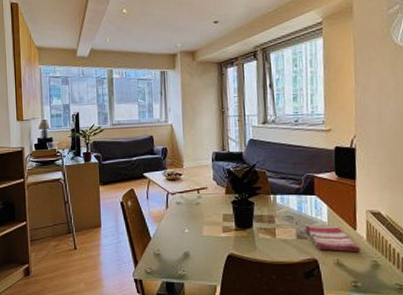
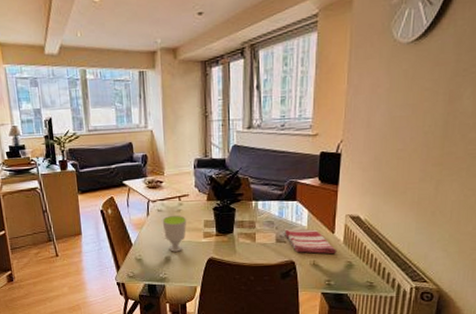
cup: none [181,209,206,247] -> present [162,216,187,252]

